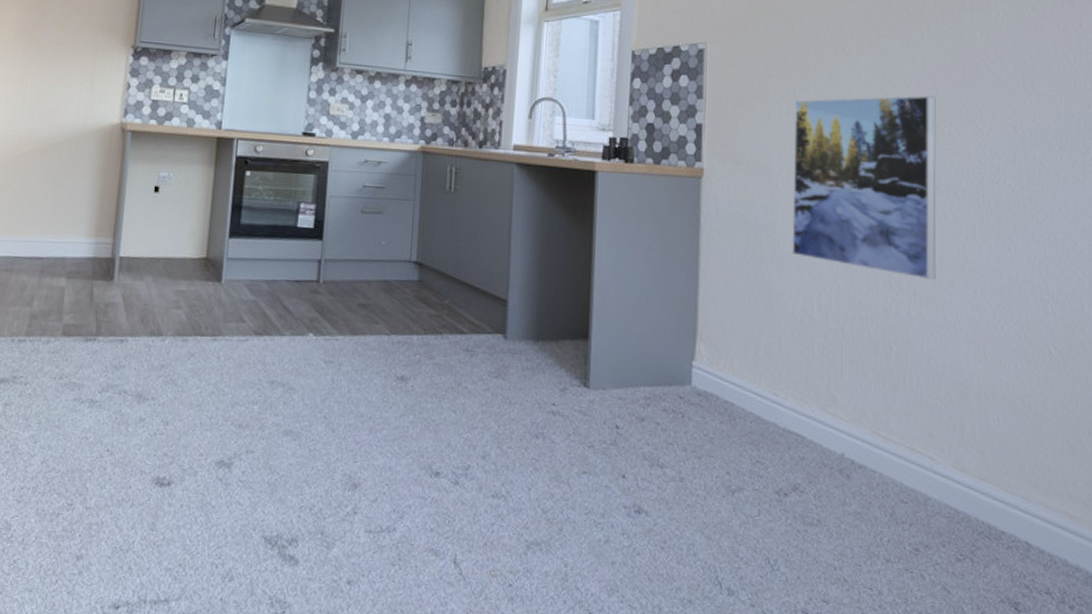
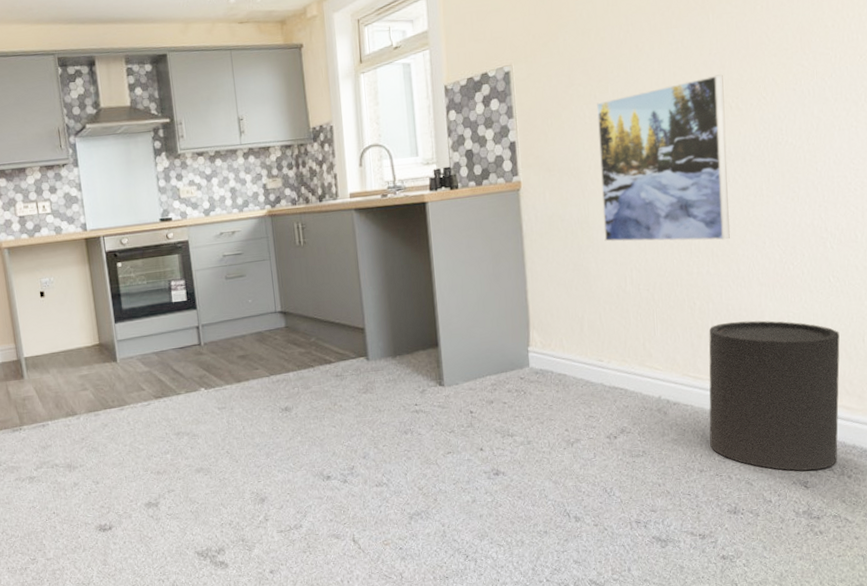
trash can: none [900,378,1062,590] -> present [709,320,840,471]

